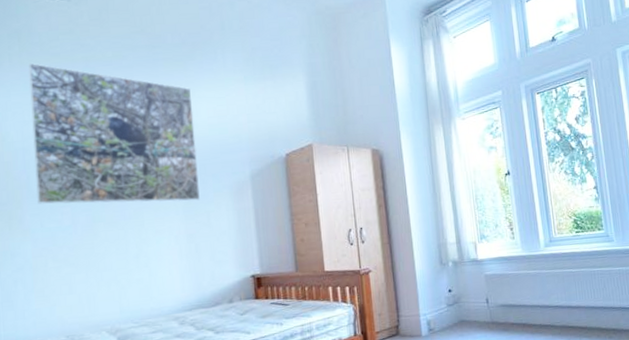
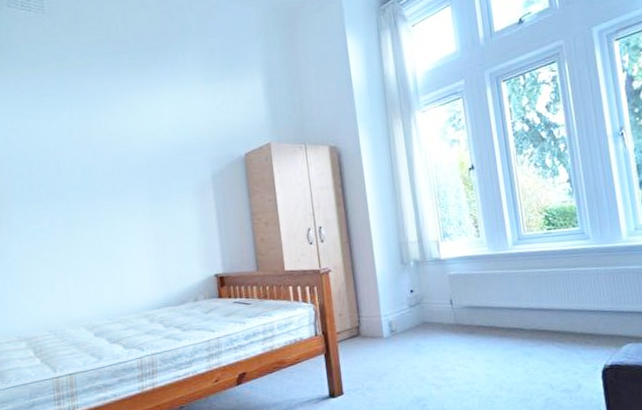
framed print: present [27,63,200,204] -> none [9,74,165,208]

